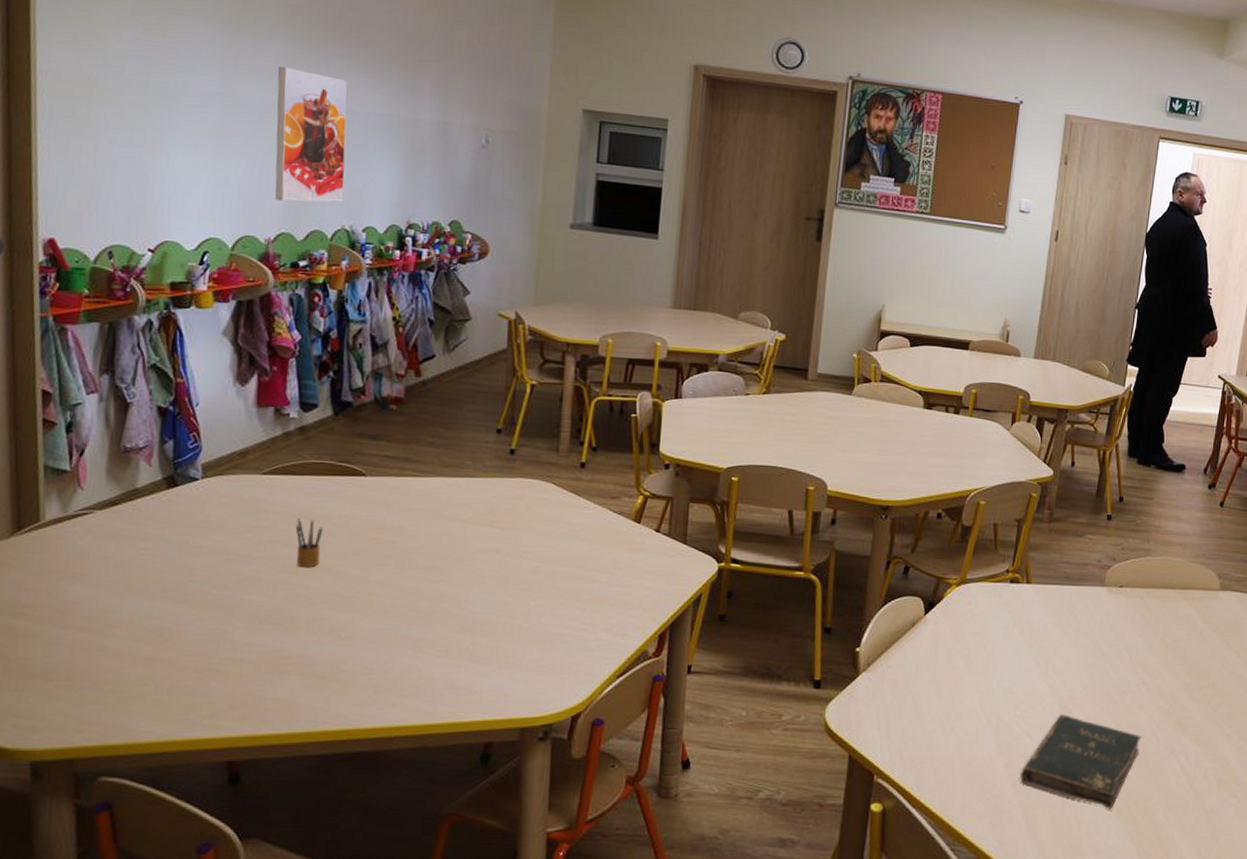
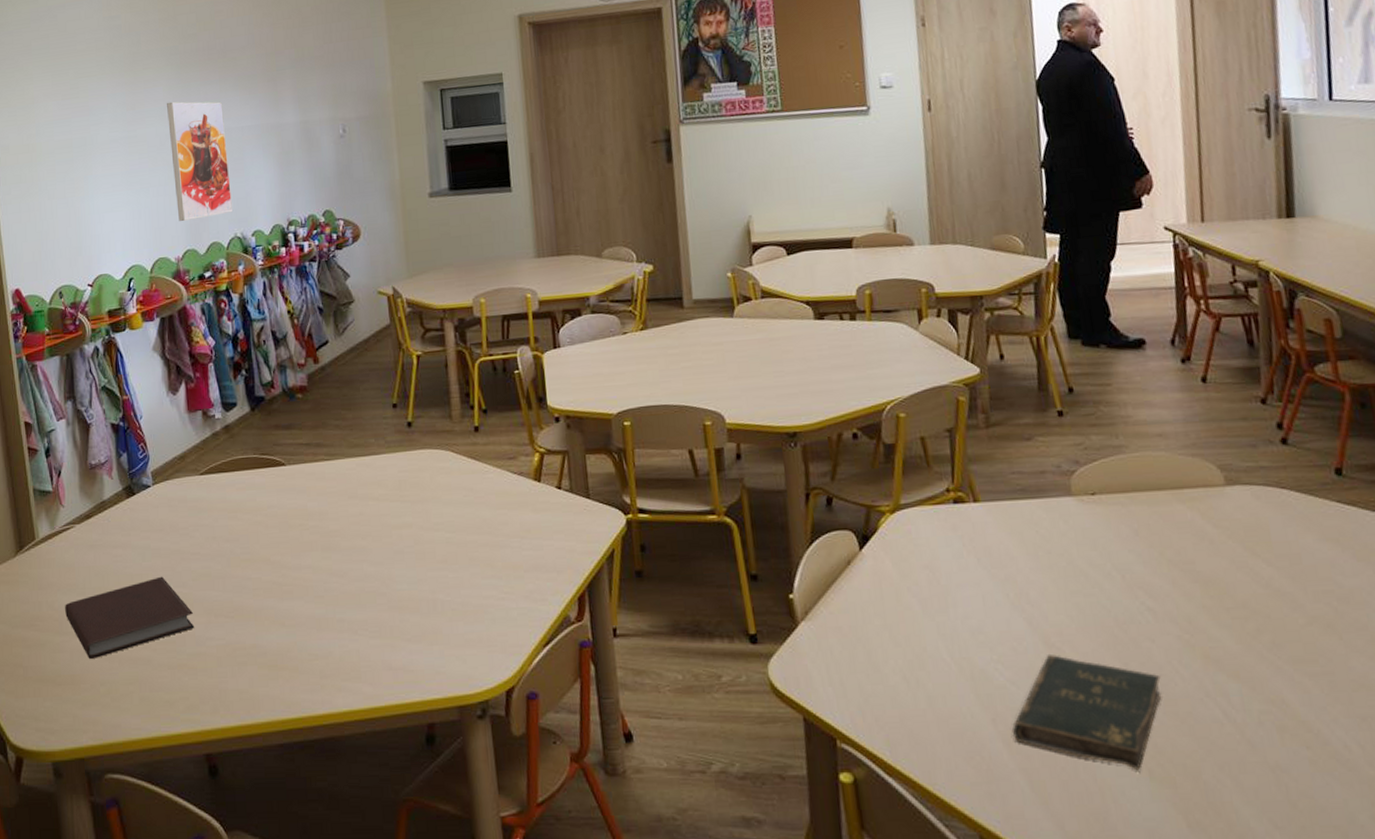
notebook: none [69,575,233,655] -> present [65,576,195,659]
pencil box: present [295,519,324,568] -> none [233,512,258,560]

